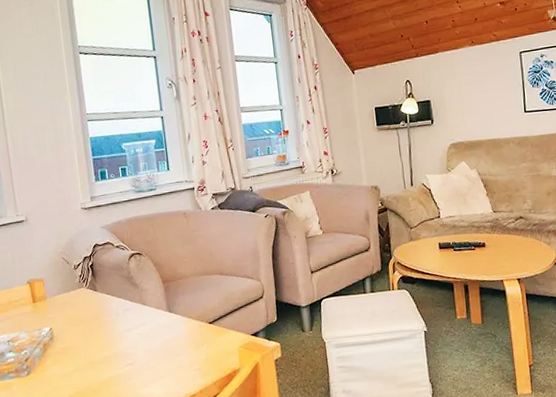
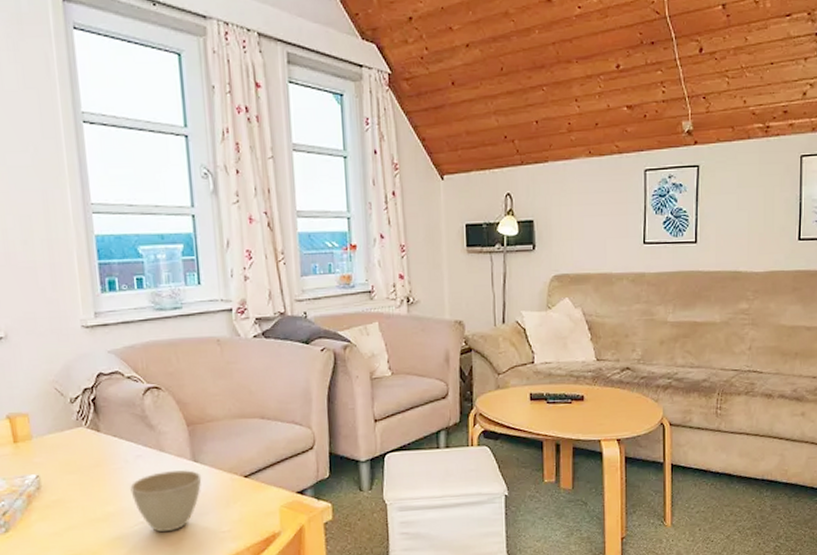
cup: none [121,319,176,371] -> present [130,470,202,532]

